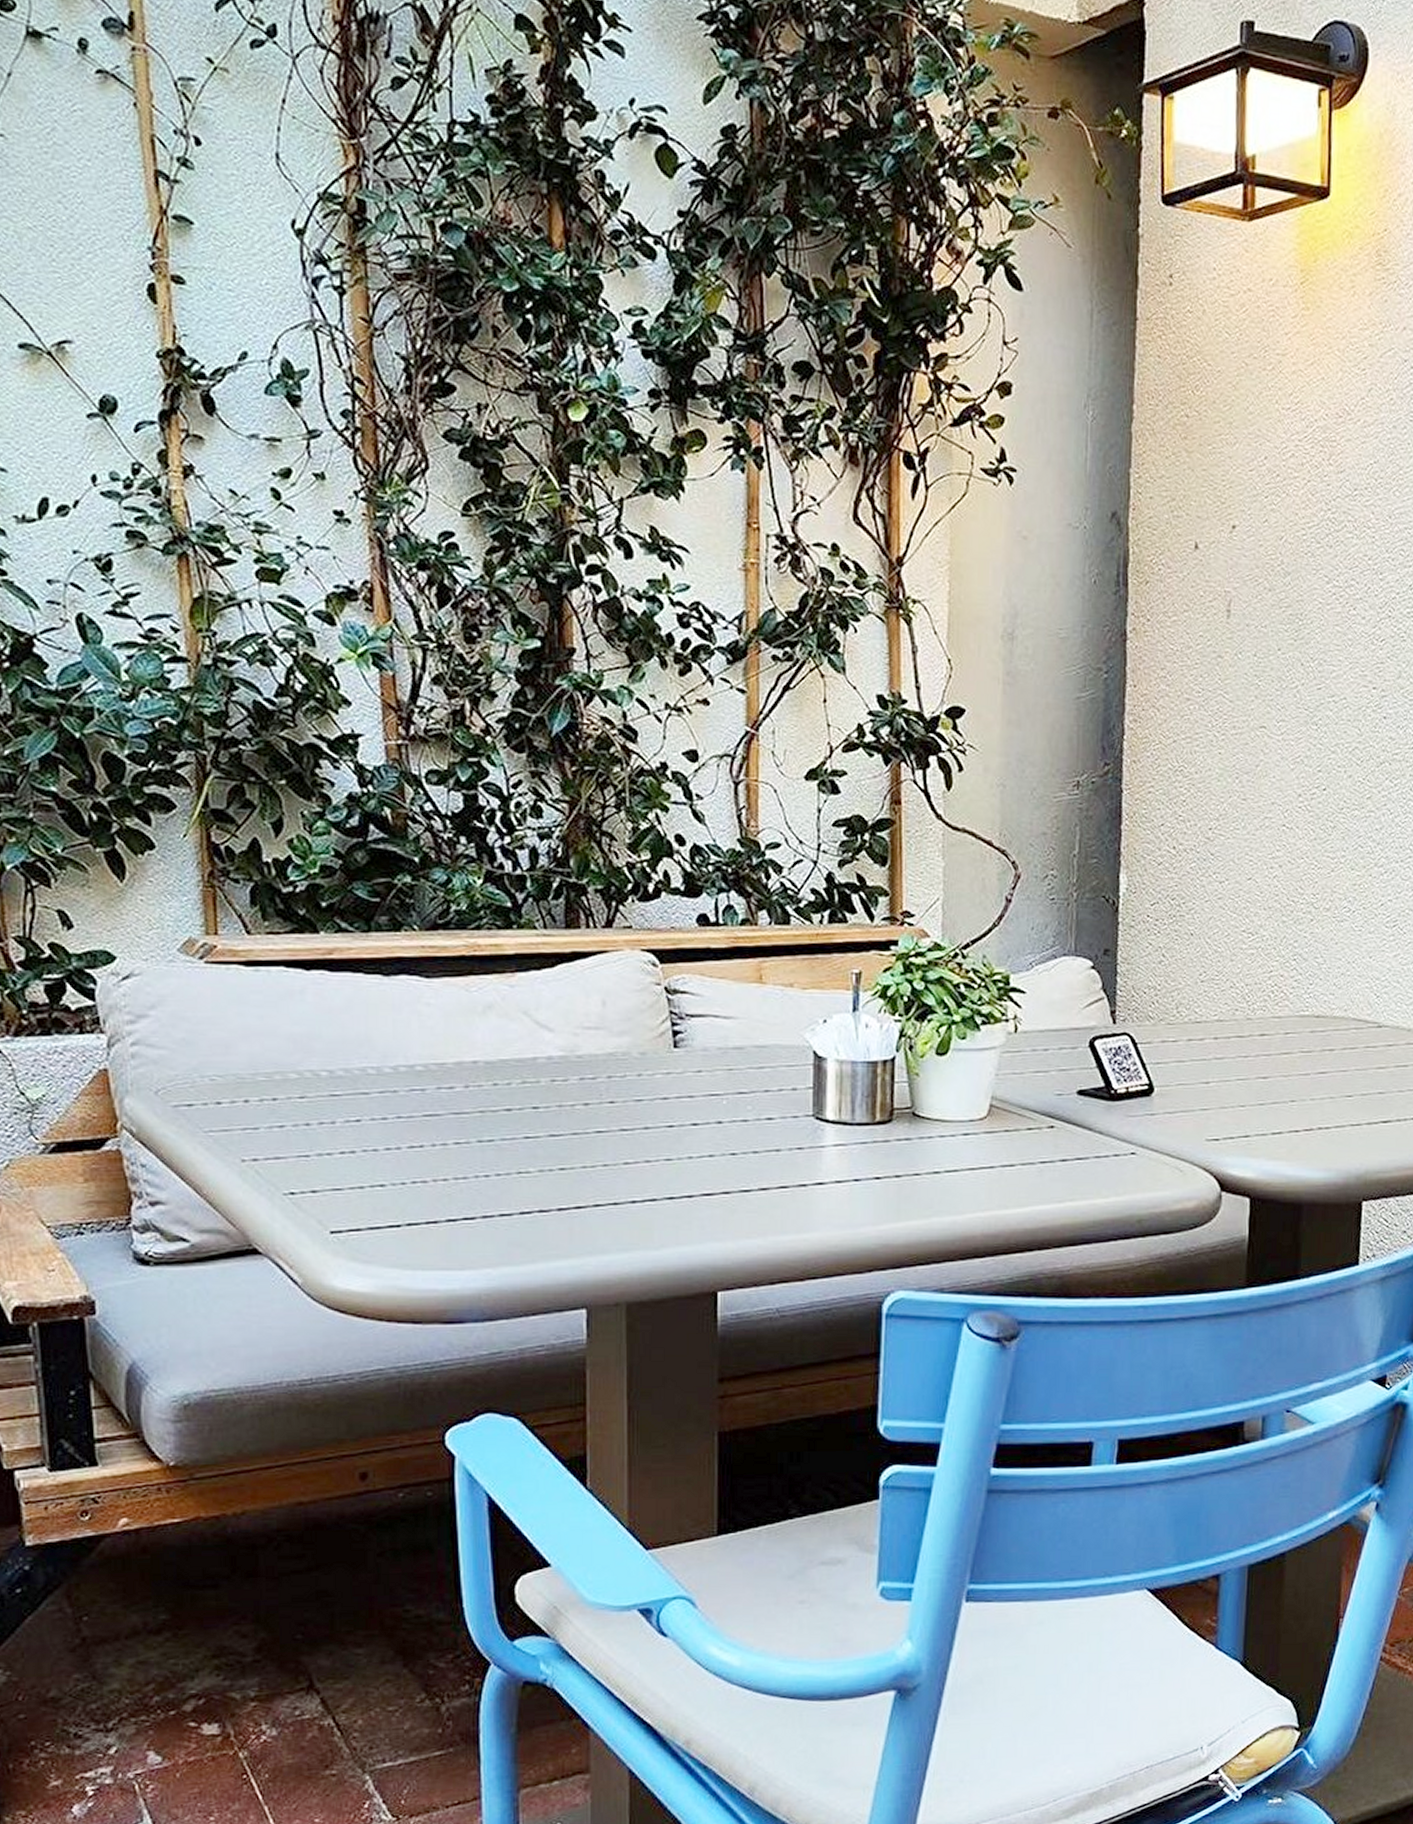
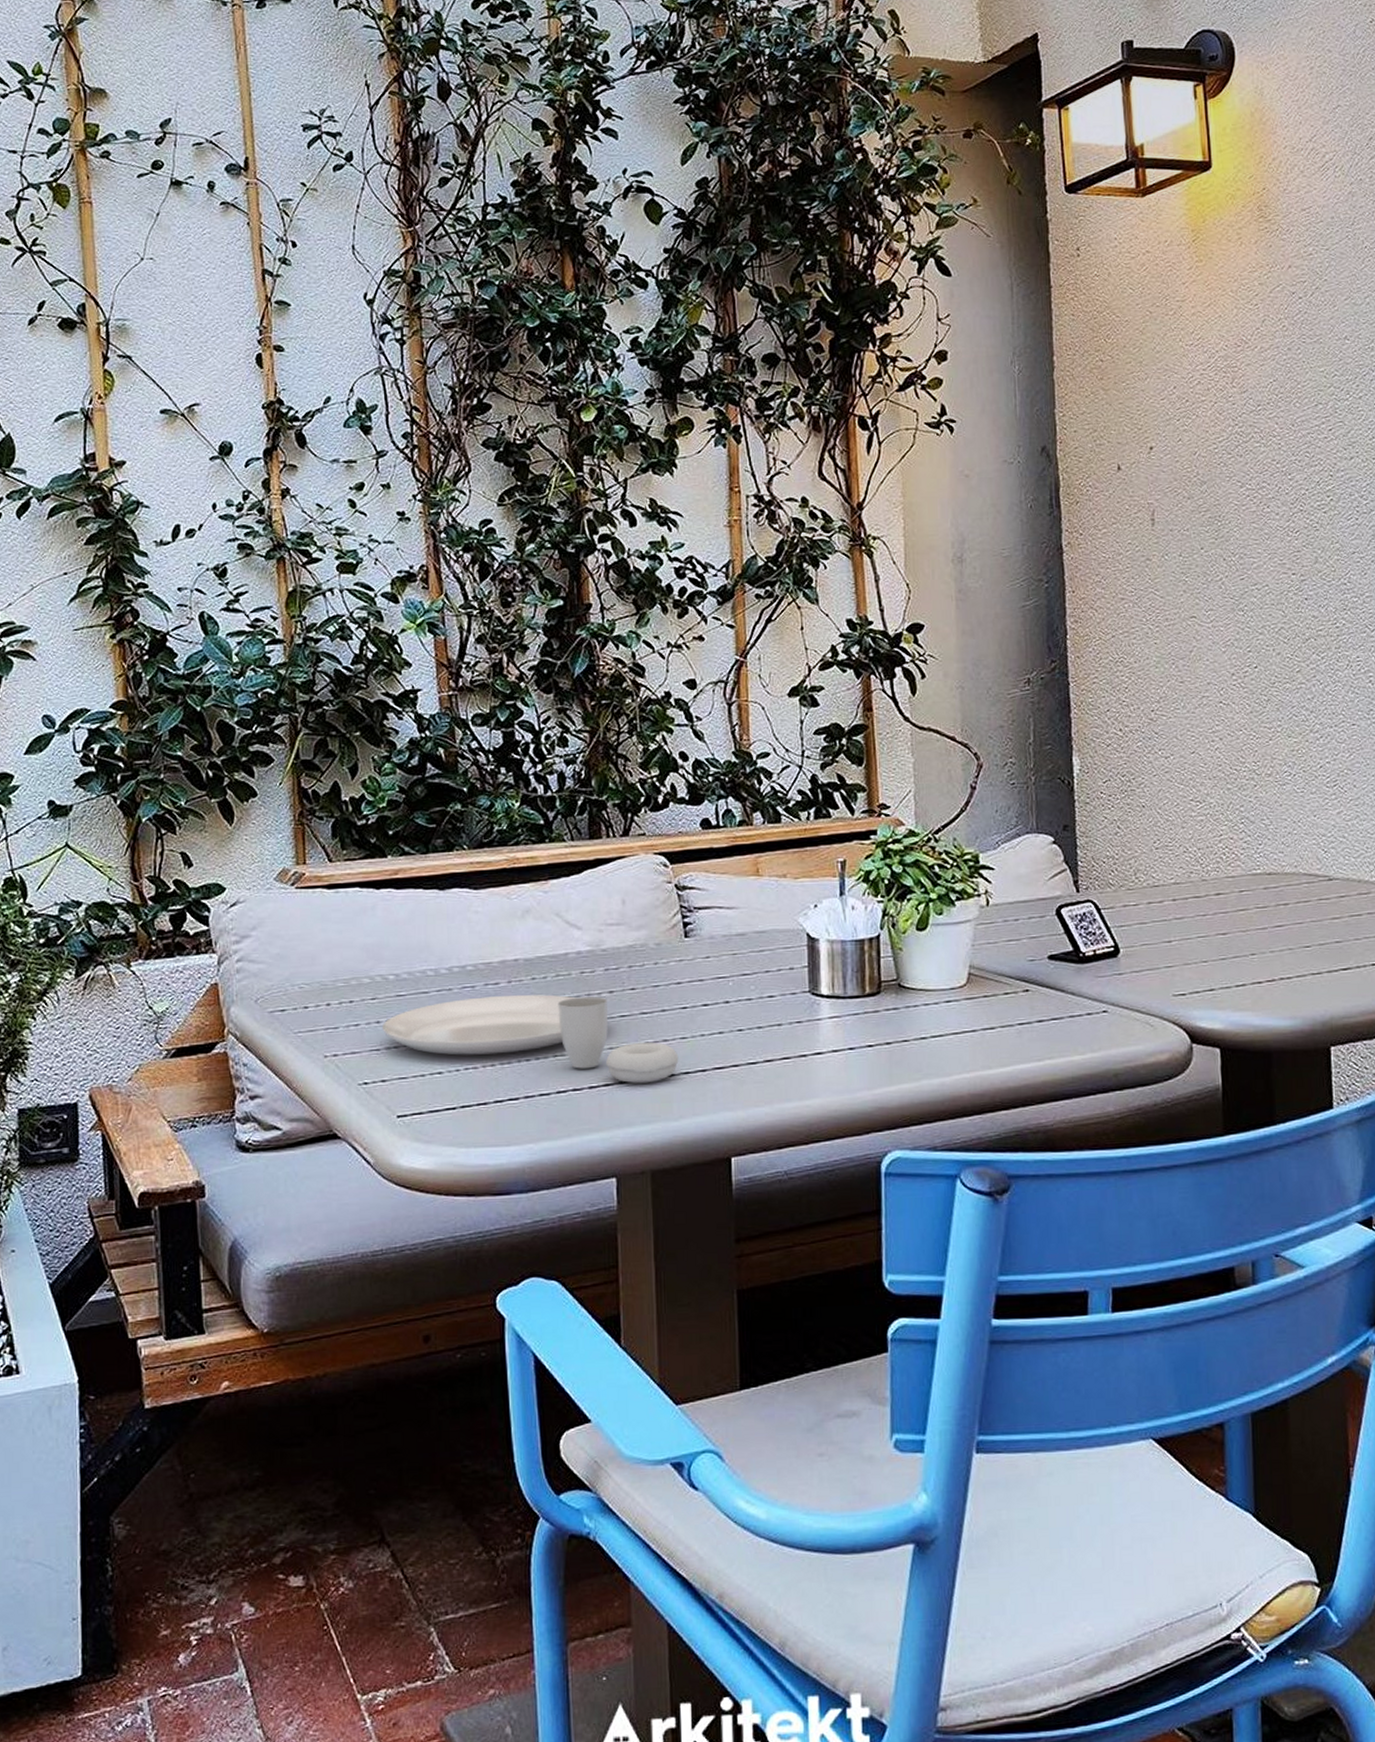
plate: none [312,1101,546,1167] -> present [381,994,577,1056]
cup: none [523,1108,662,1206] -> present [557,996,679,1083]

